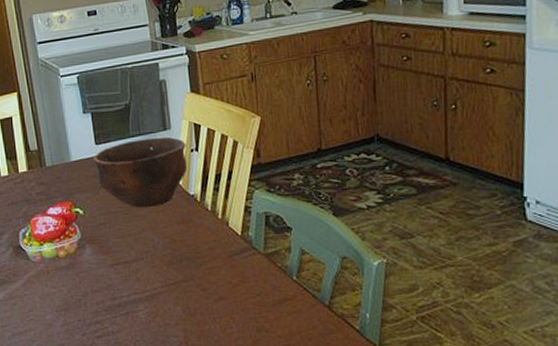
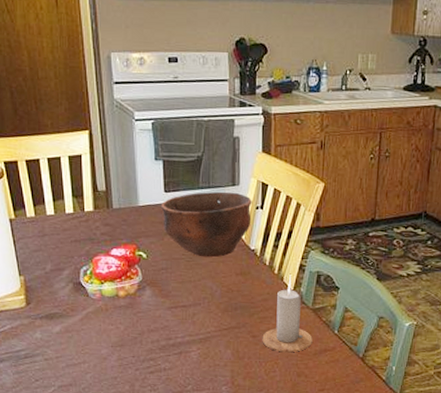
candle: none [213,218,269,306] -> present [262,275,313,353]

